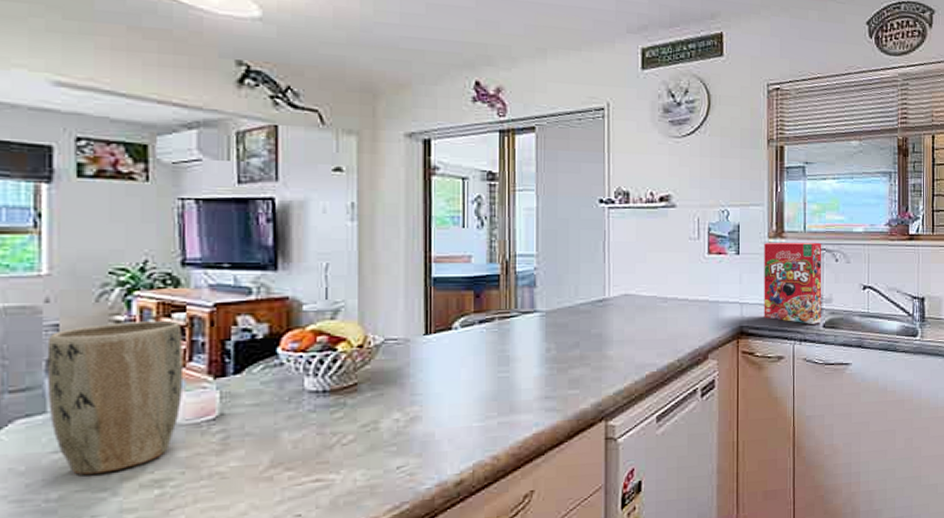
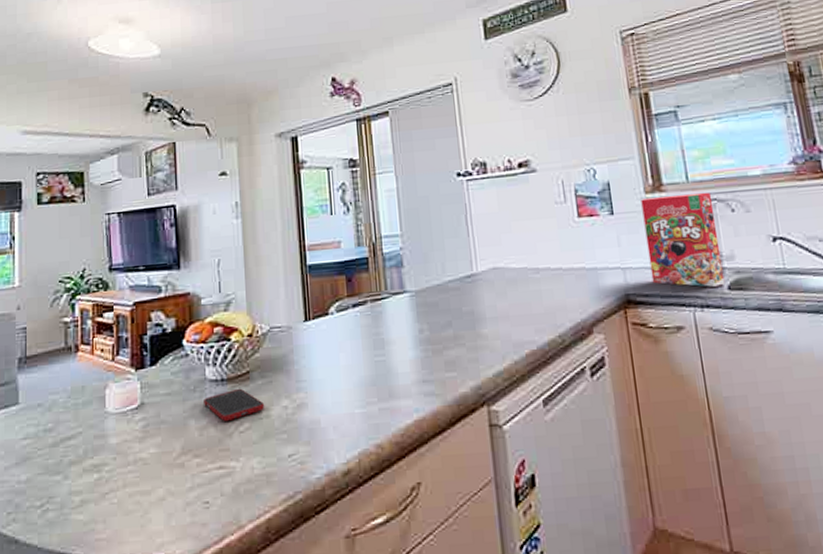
plant pot: present [46,321,184,475] -> none [18,320,113,459]
cell phone: none [300,400,372,433] -> present [204,388,264,421]

